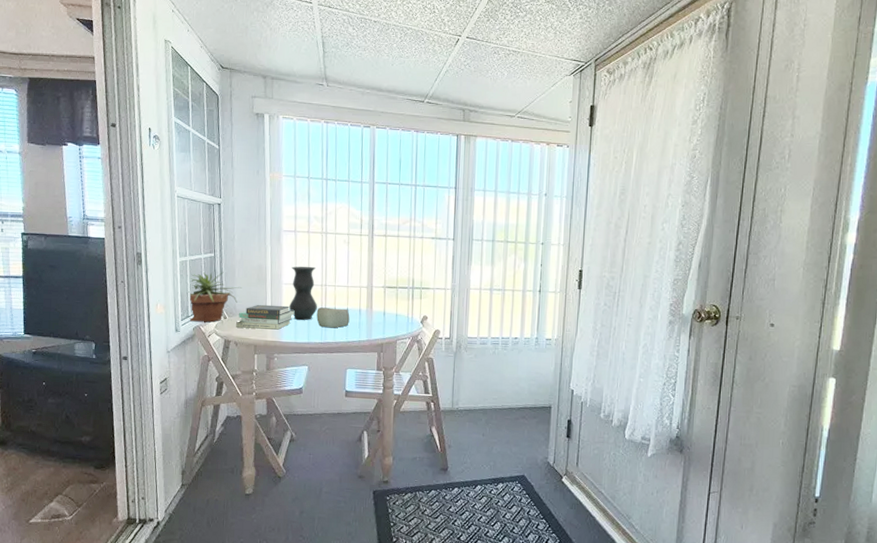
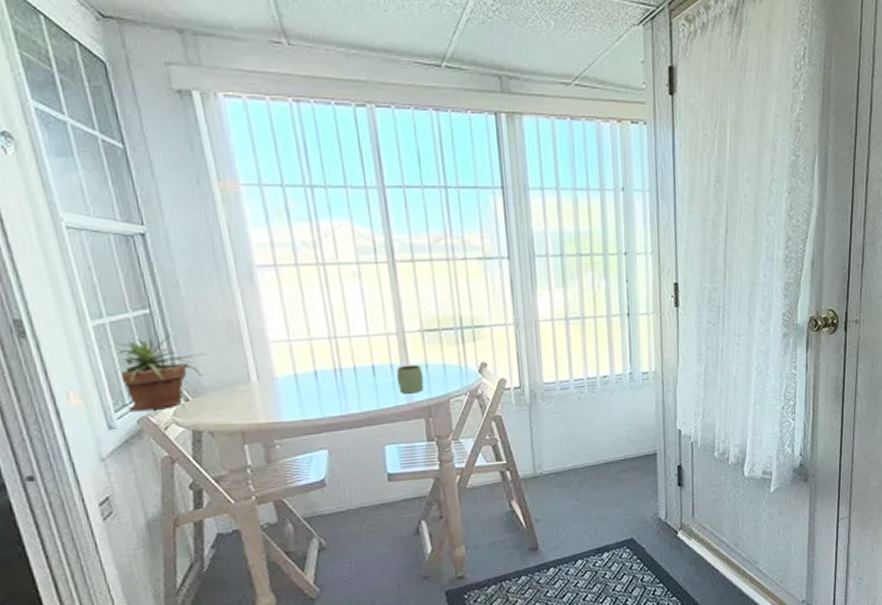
books: present [236,304,295,330] -> none [206,371,295,411]
vase: present [288,266,318,320] -> none [278,313,329,389]
decorative bowl: present [316,307,350,328] -> none [328,366,379,395]
mug: none [362,311,381,333] -> present [396,364,424,394]

